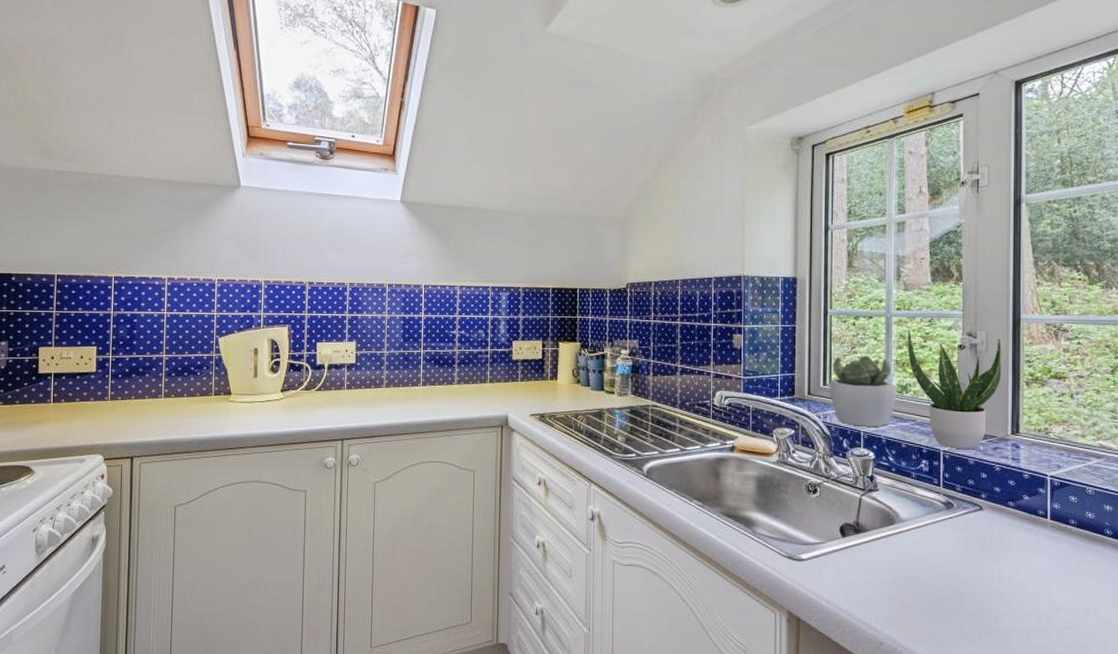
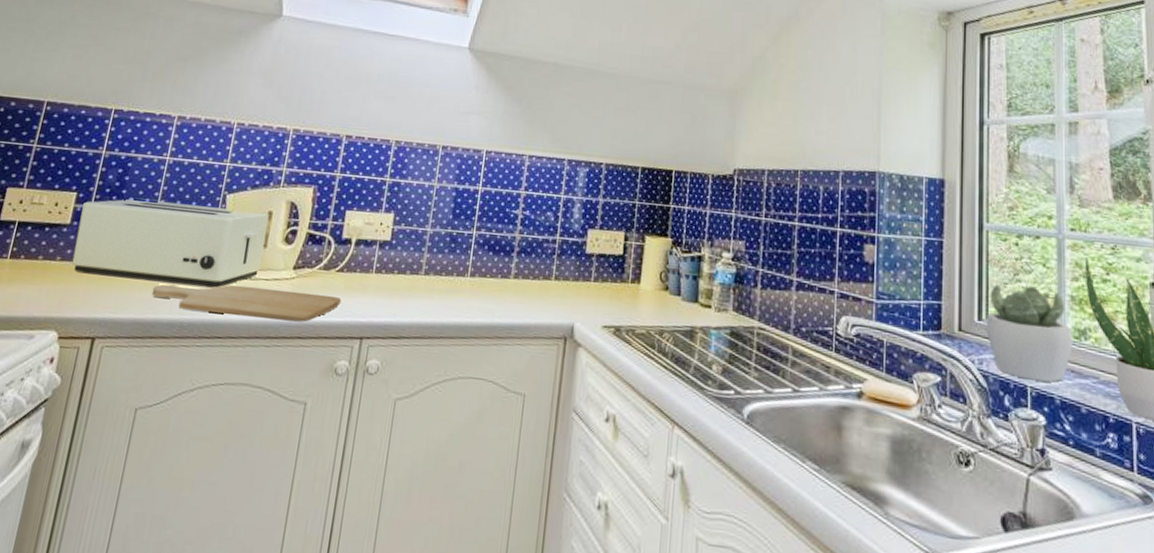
toaster: none [102,347,256,412] -> present [72,198,269,288]
chopping board: none [171,407,323,432] -> present [151,284,342,323]

